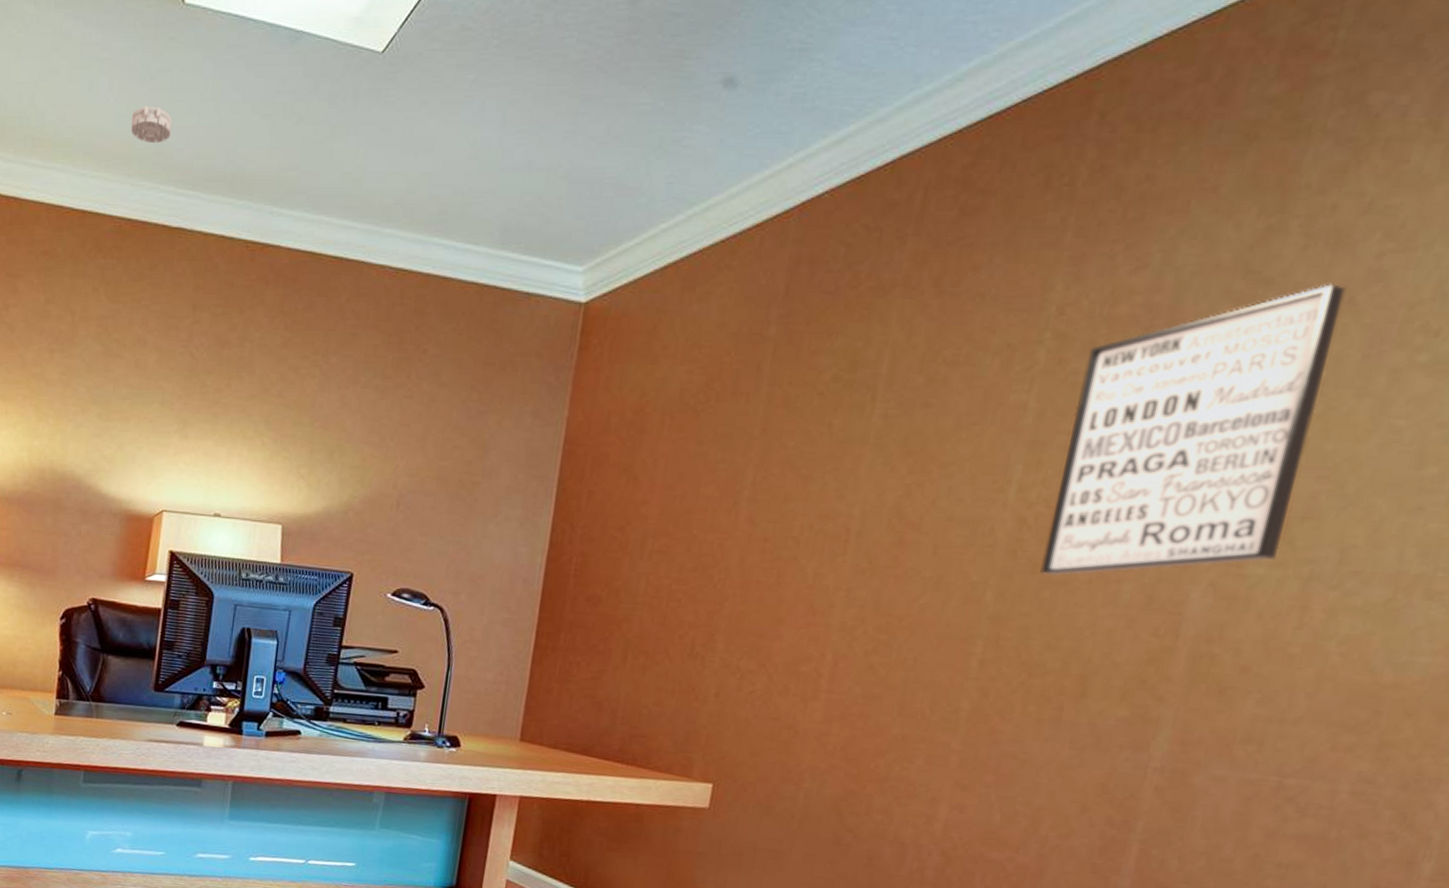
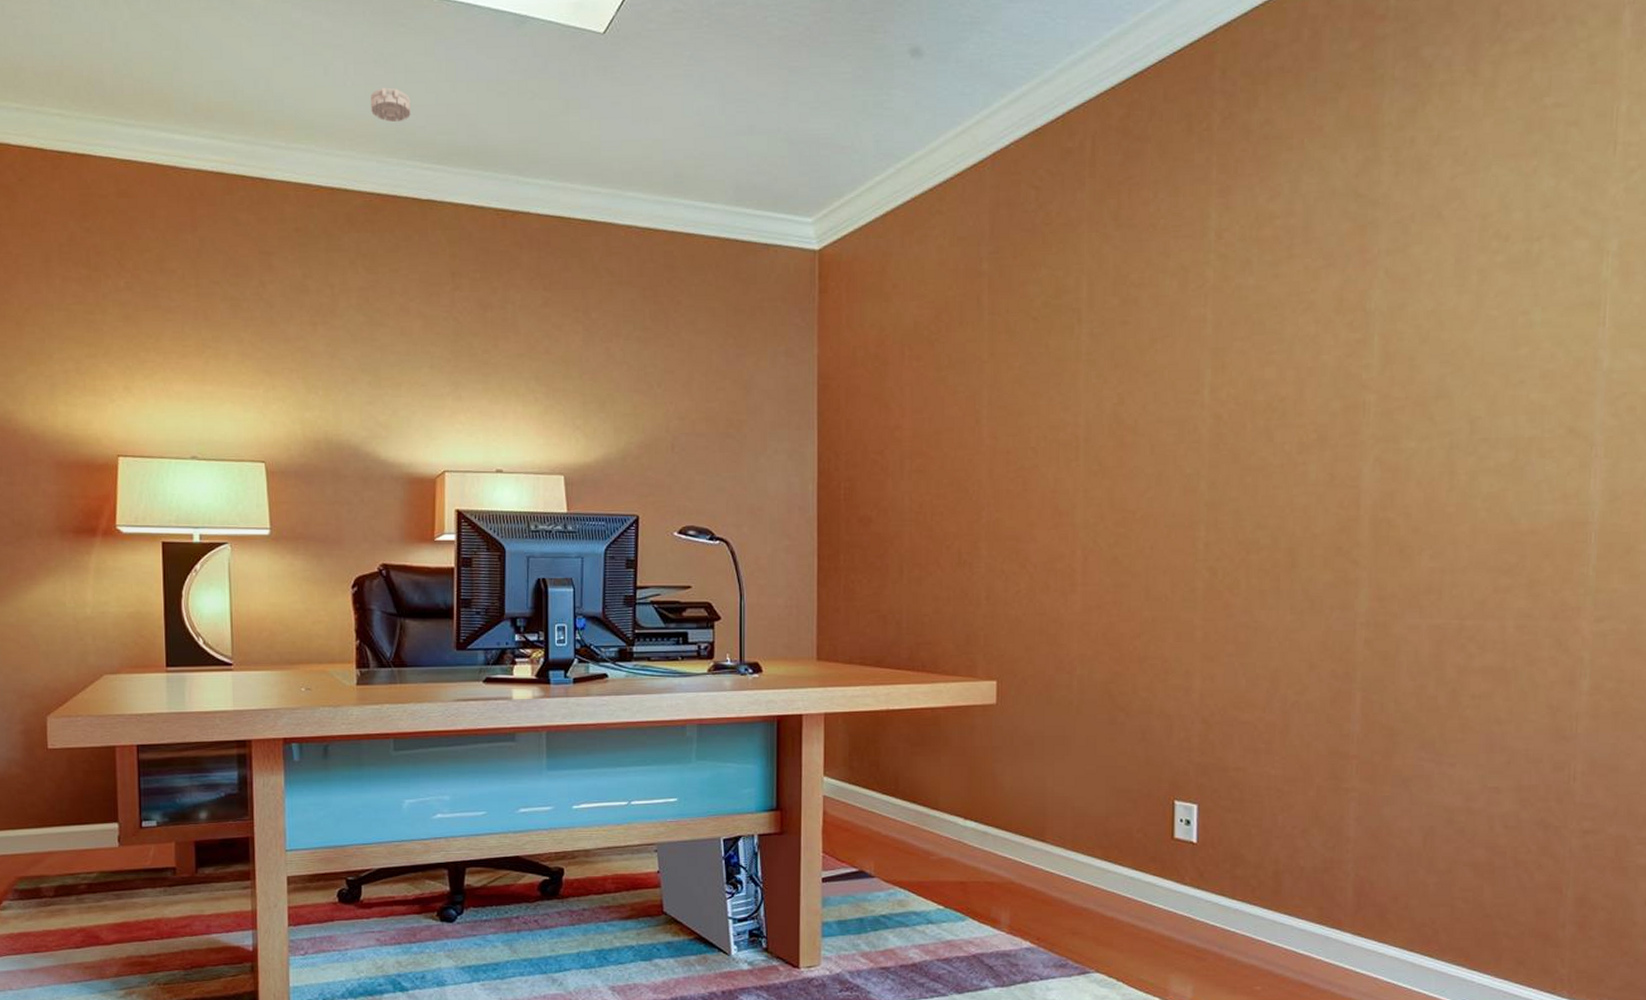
wall art: present [1040,284,1346,575] -> none [1241,202,1433,462]

